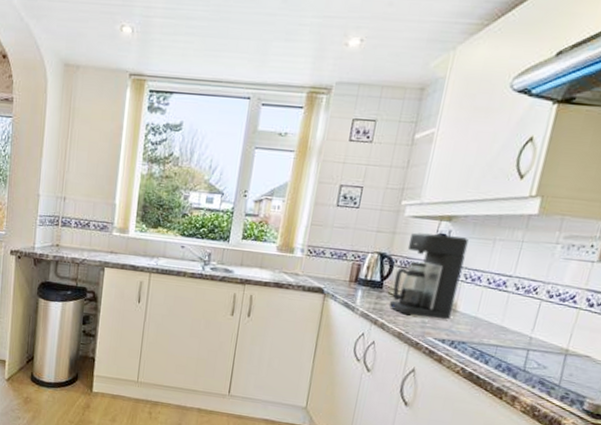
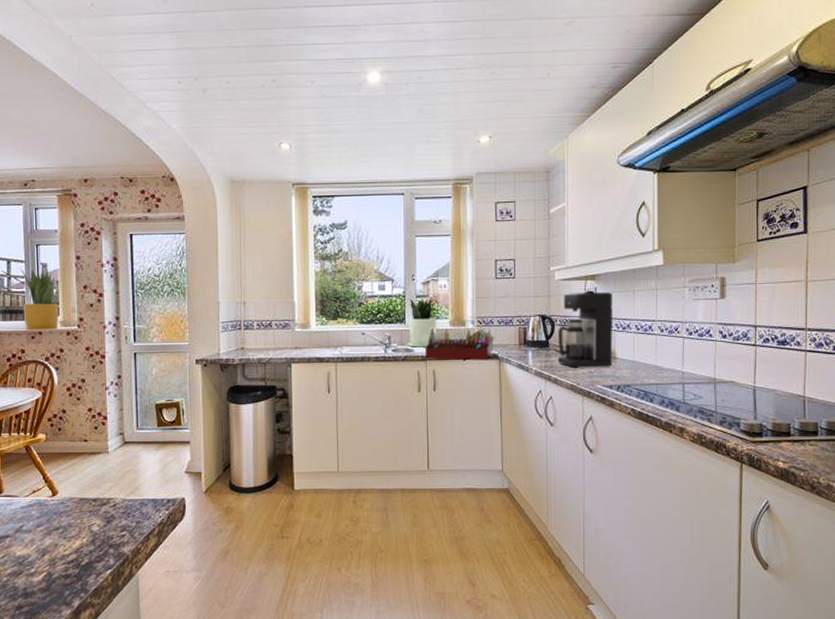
planter: none [226,216,266,270] -> present [406,297,436,347]
dish rack: none [245,250,325,293] -> present [425,327,496,361]

